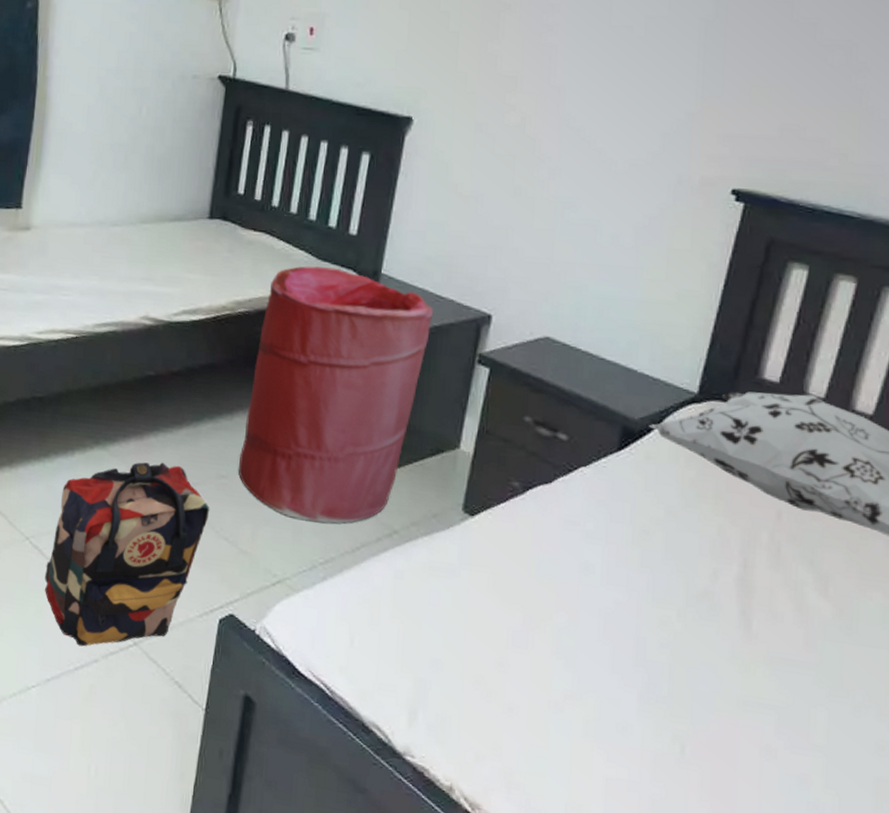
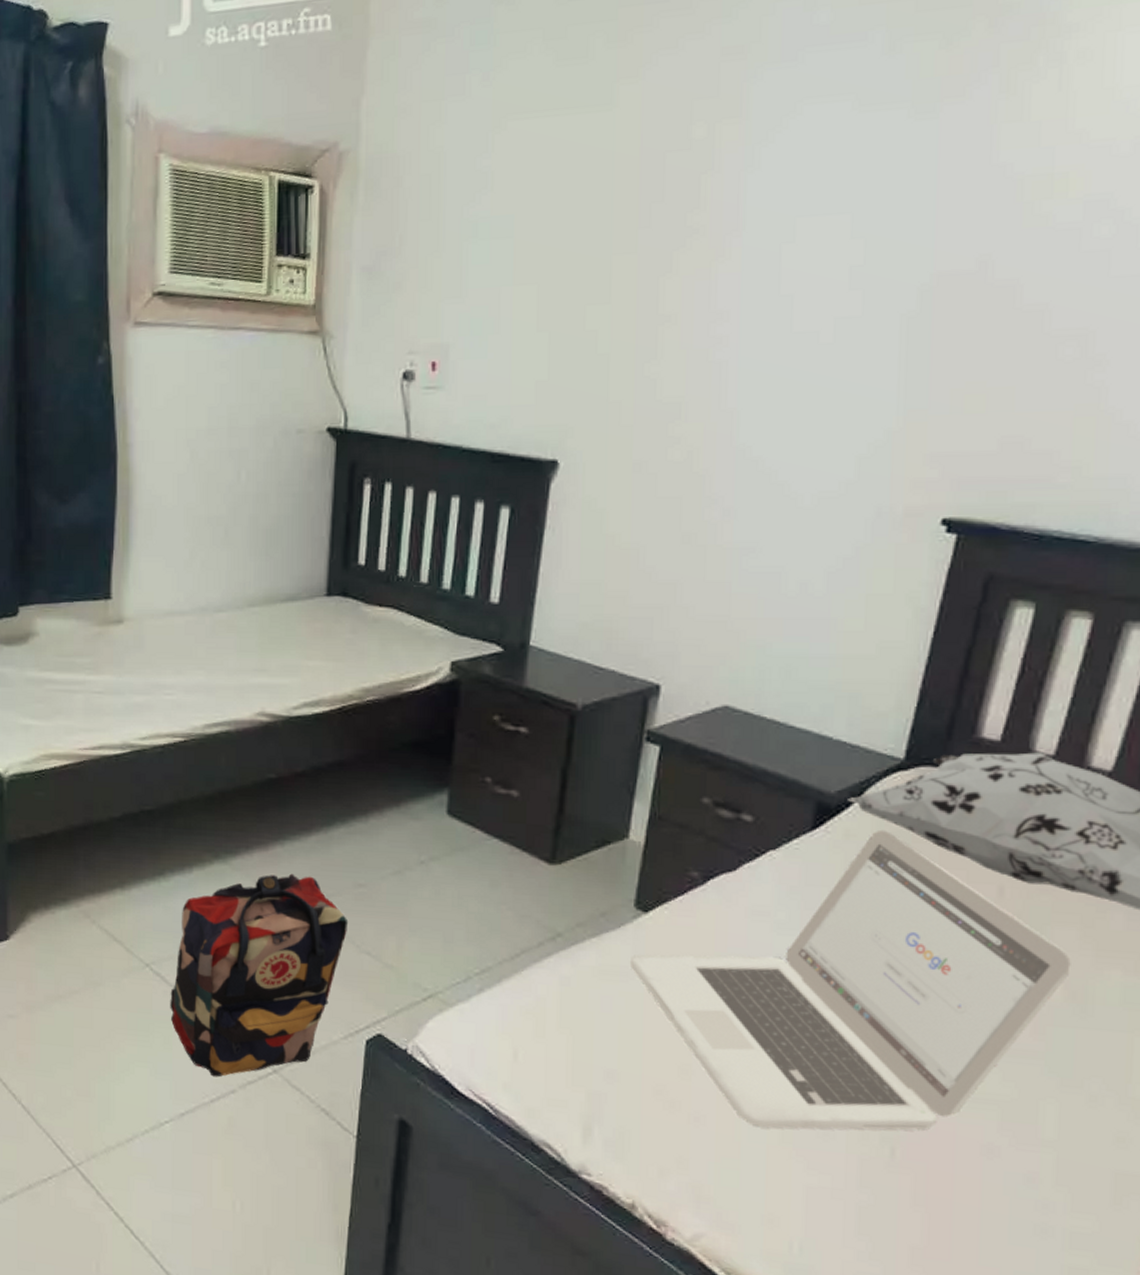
laundry hamper: present [238,265,434,524] -> none [377,641,593,930]
laptop: none [457,454,839,731] -> present [631,829,1071,1132]

